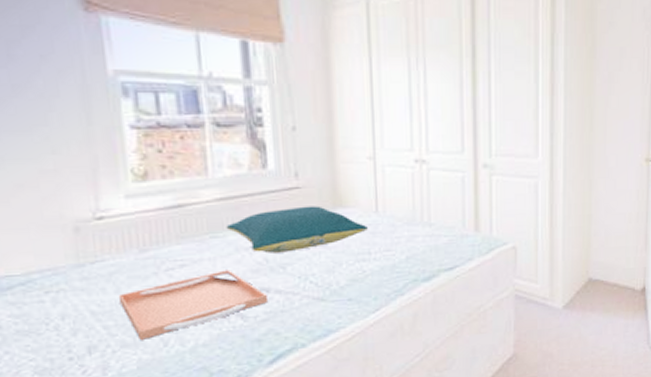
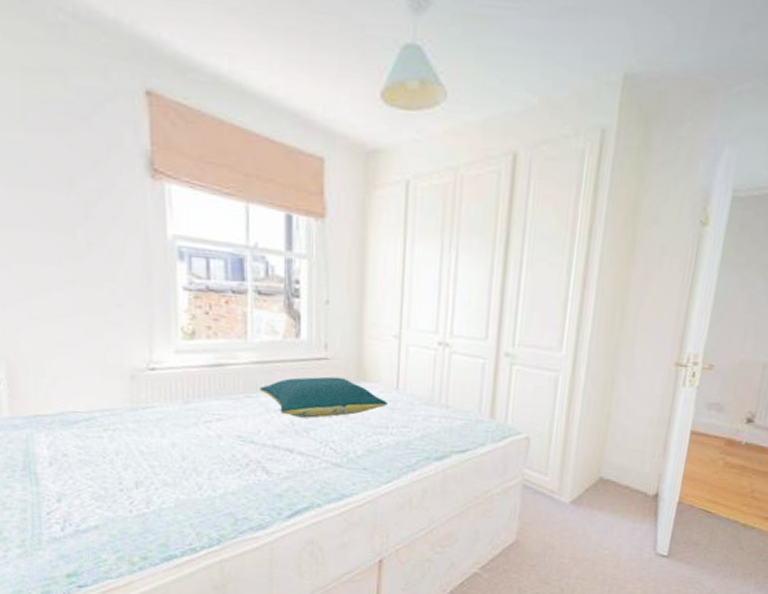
serving tray: present [118,270,269,340] -> none [163,428,292,482]

